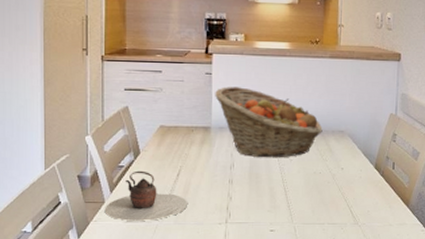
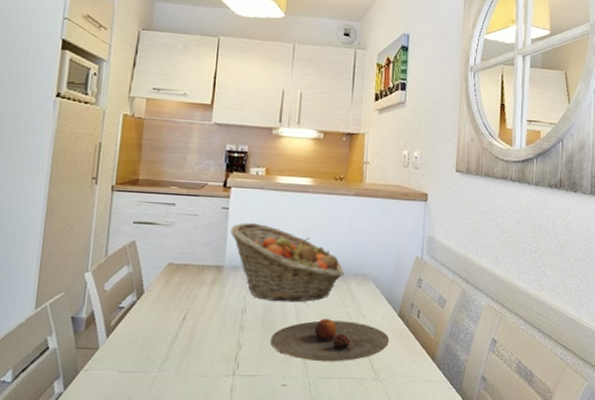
teapot: present [104,170,187,221] -> none [97,313,192,371]
plate: none [258,172,367,210] -> present [270,319,390,362]

